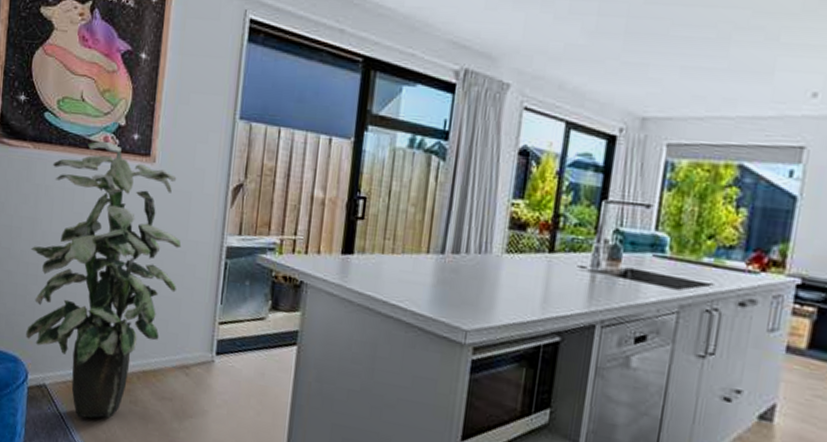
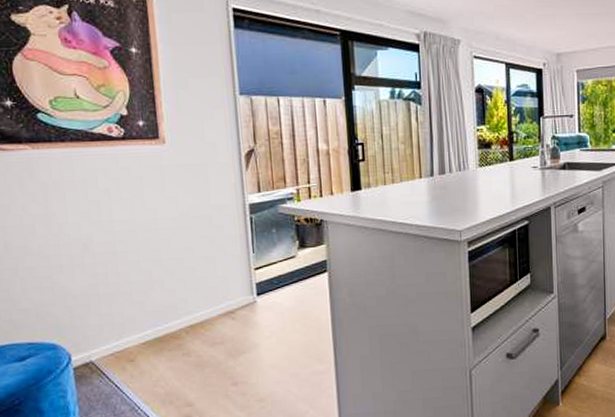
indoor plant: present [26,141,182,418] -> none [48,132,208,382]

